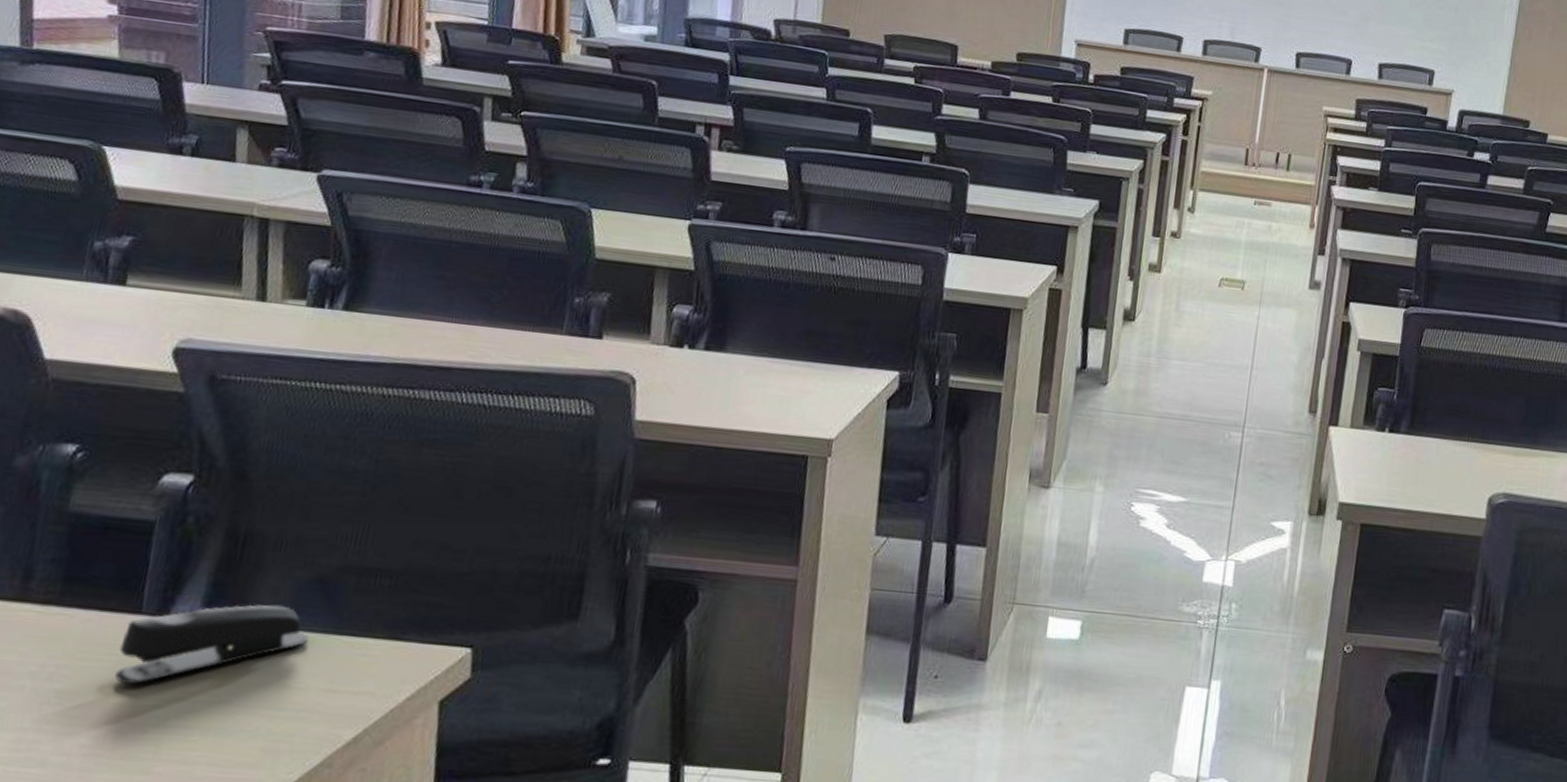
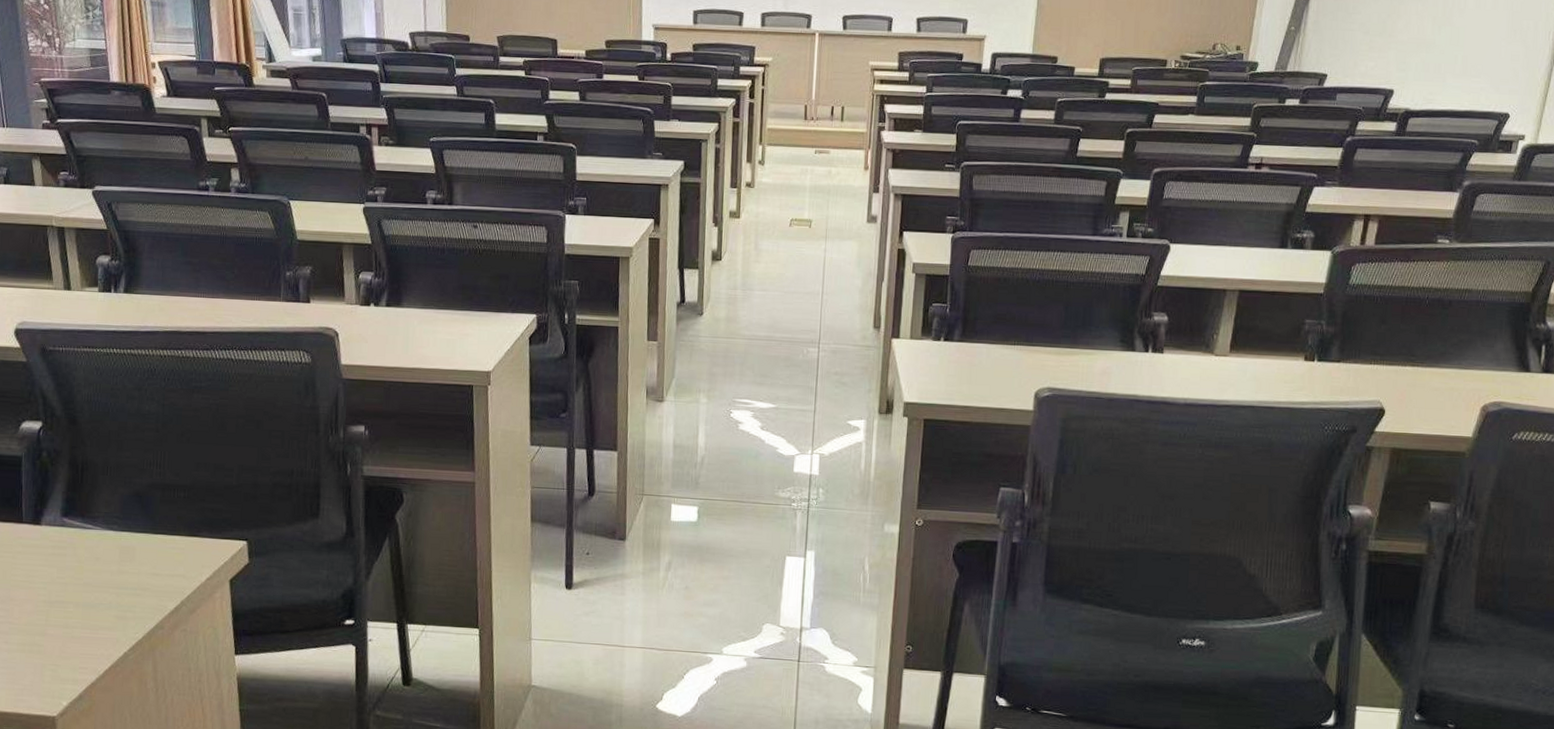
stapler: present [115,604,309,685] -> none [13,513,135,573]

